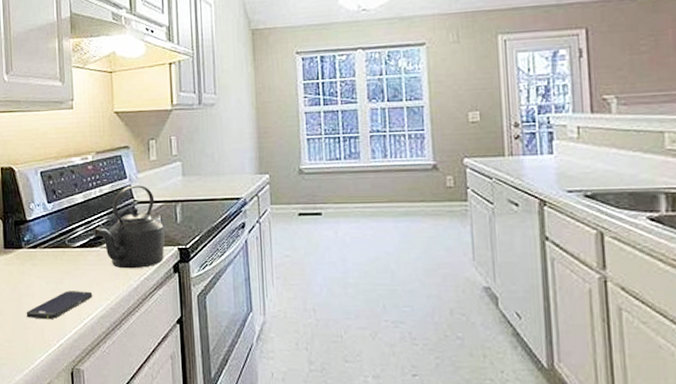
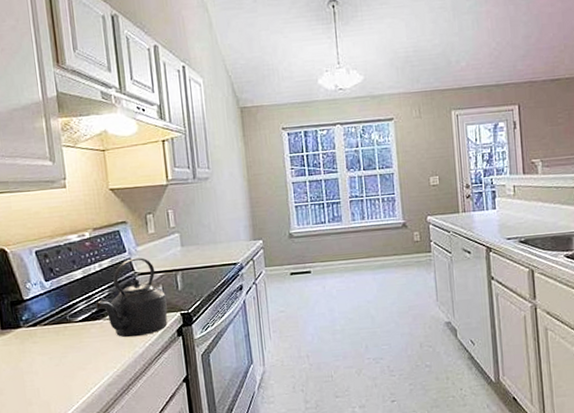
smartphone: present [26,291,93,320] -> none [29,362,99,394]

